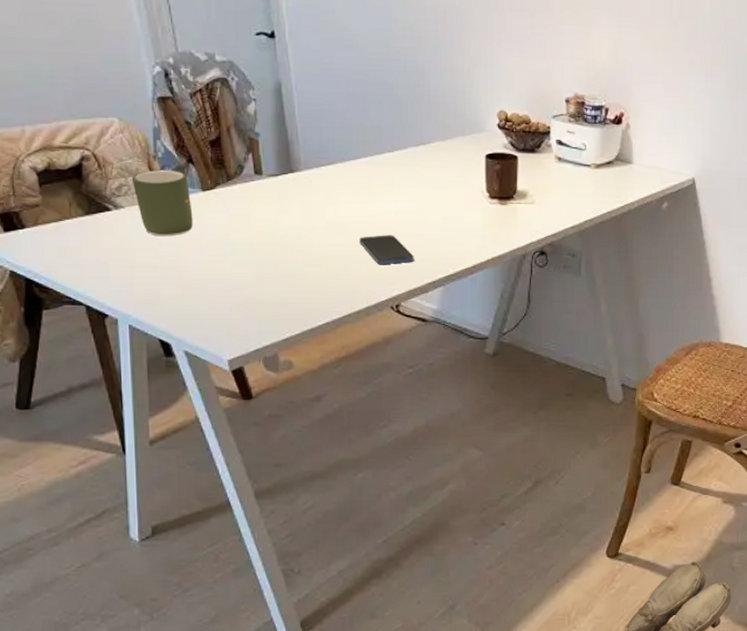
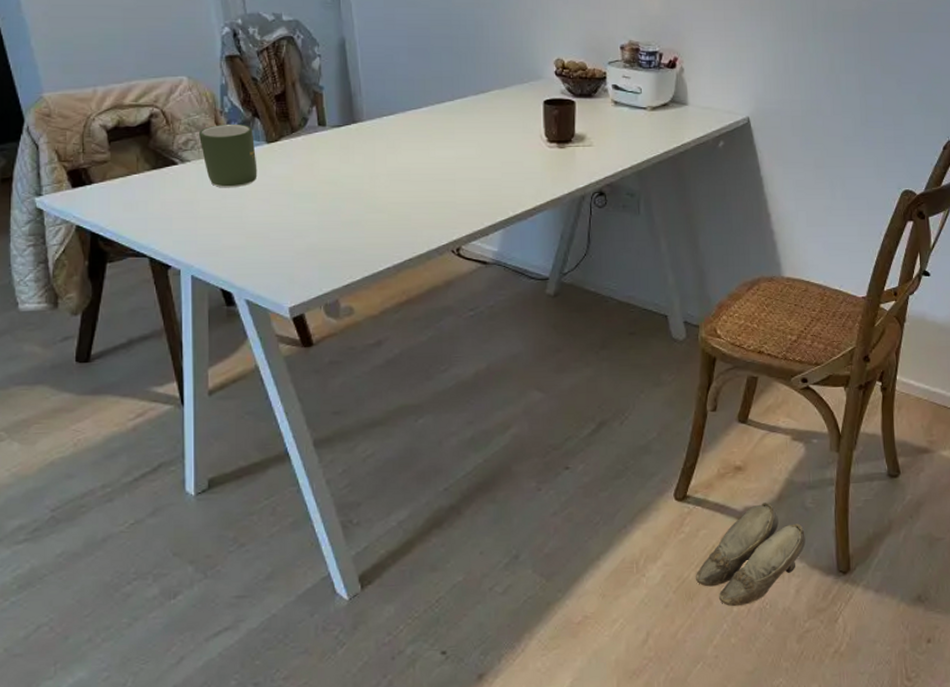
smartphone: present [359,235,414,265] -> none [420,180,474,210]

